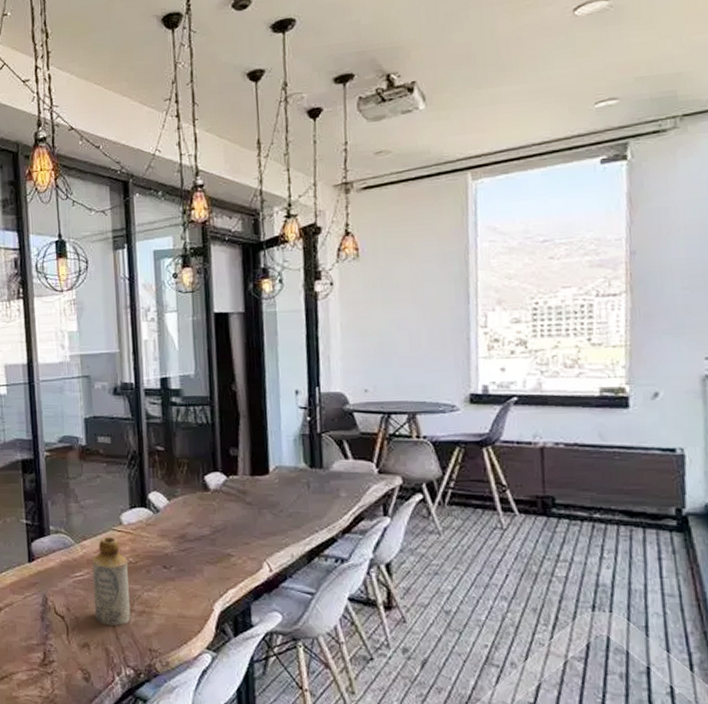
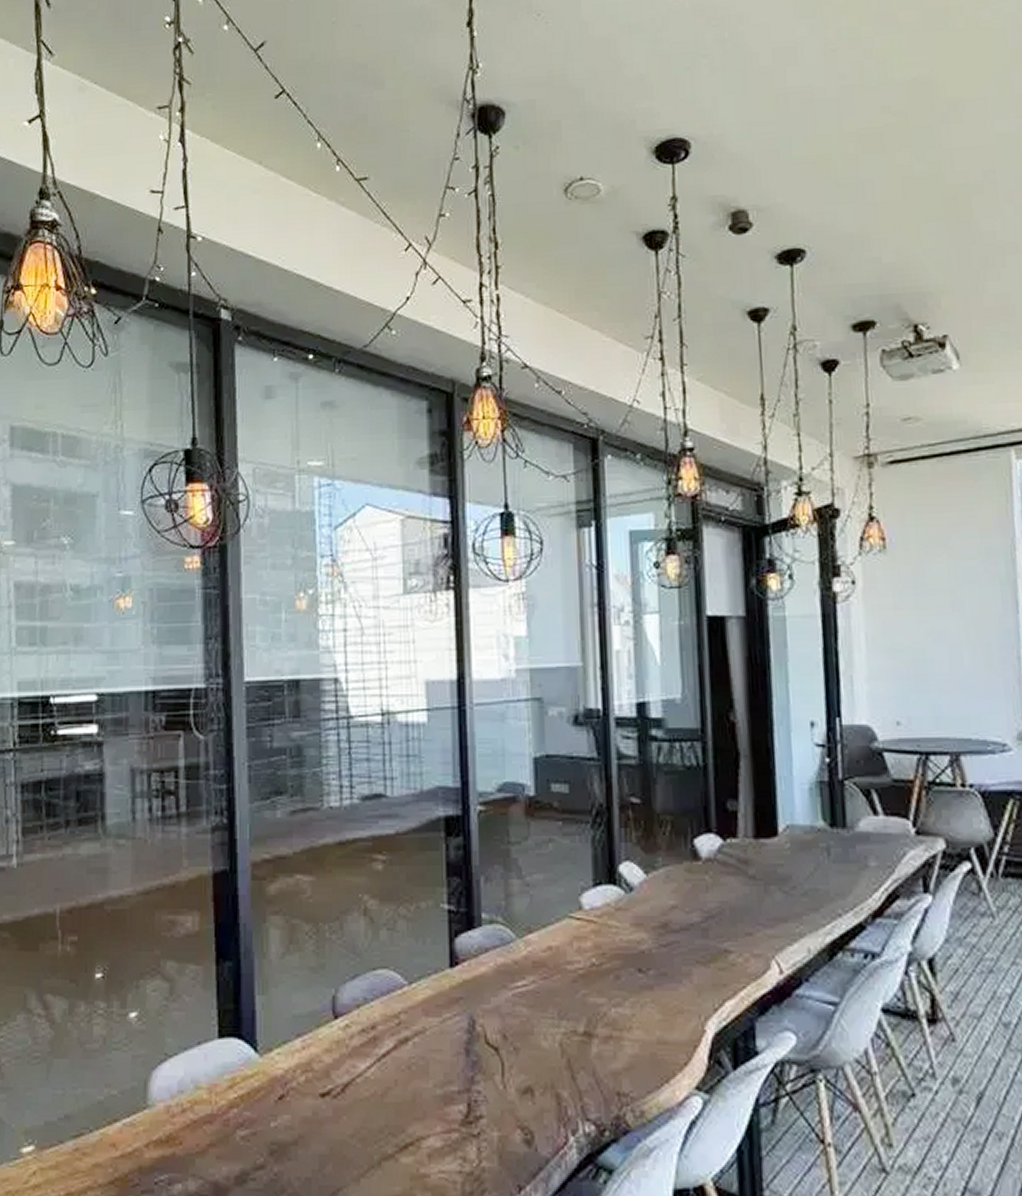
bottle: present [92,536,131,626] -> none [539,927,593,1059]

